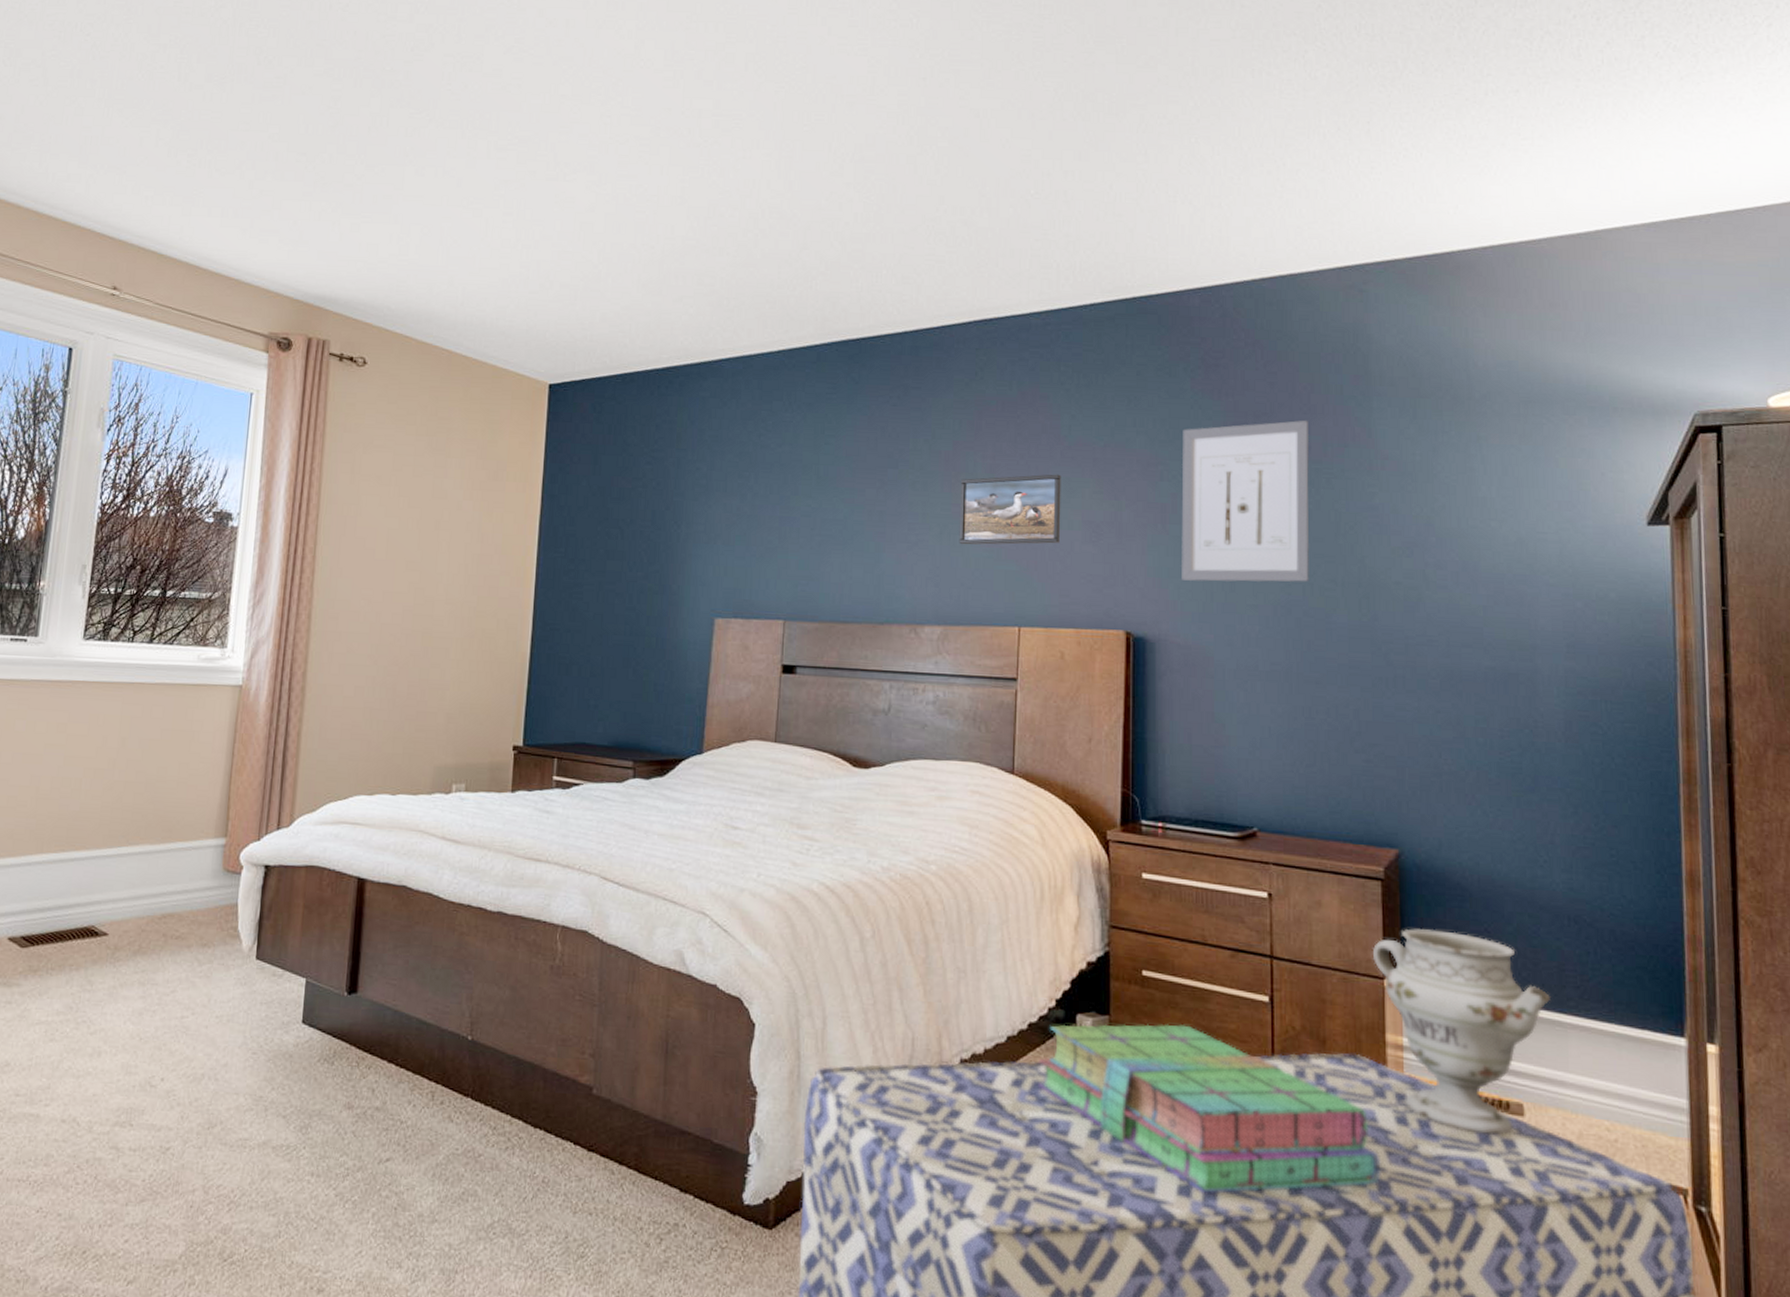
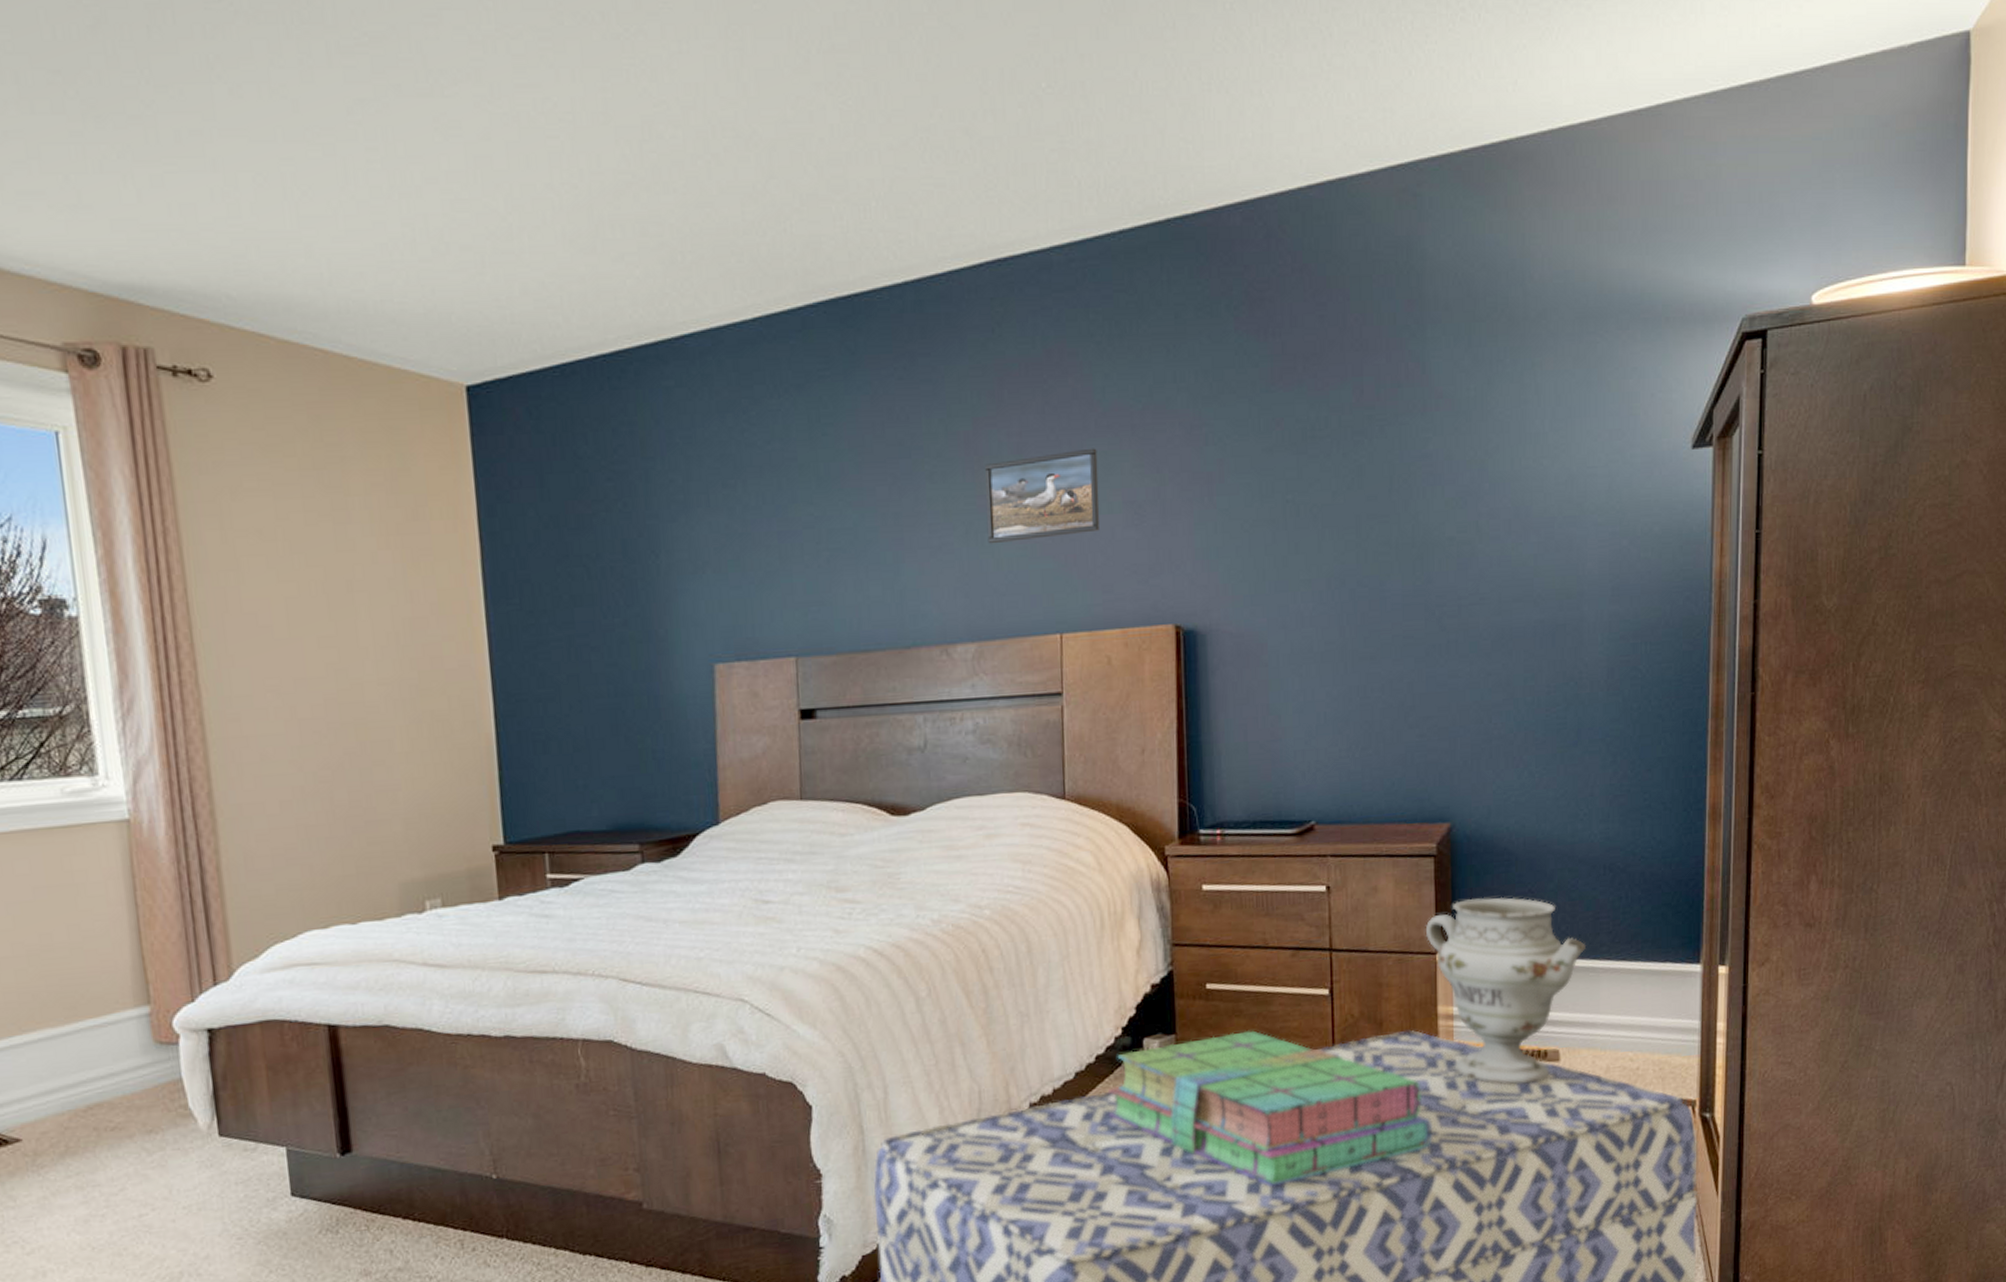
wall art: present [1181,420,1309,582] -> none [1227,358,1363,560]

